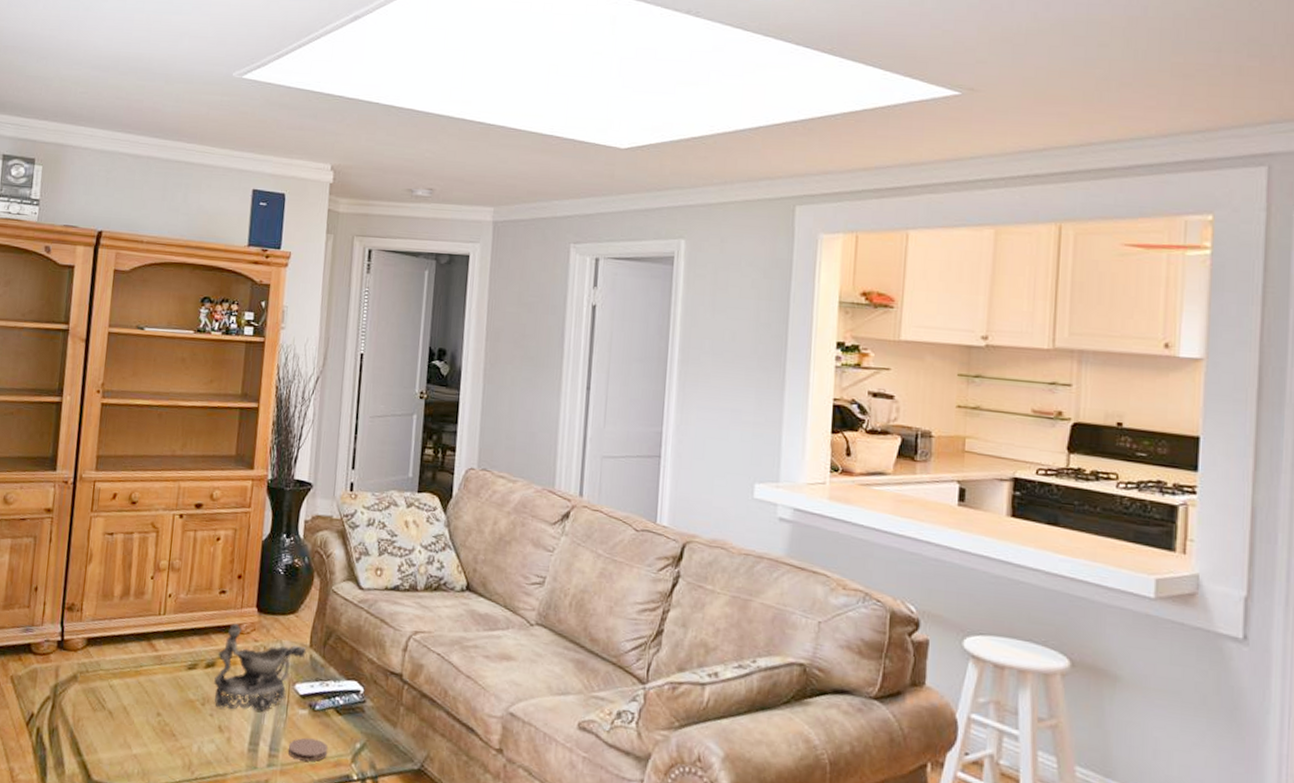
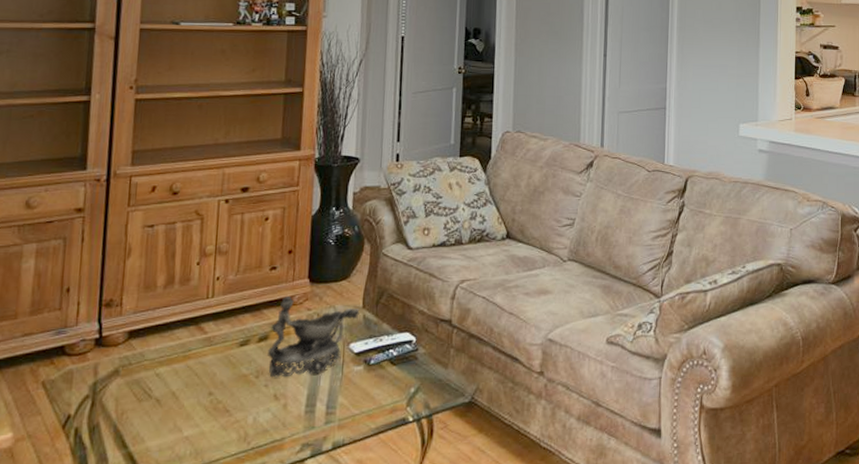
coaster: present [287,737,328,762] -> none [344,391,384,413]

